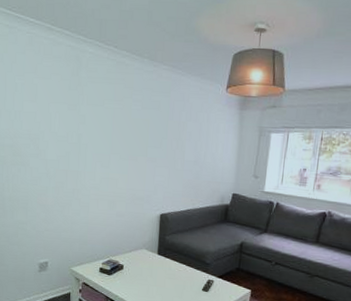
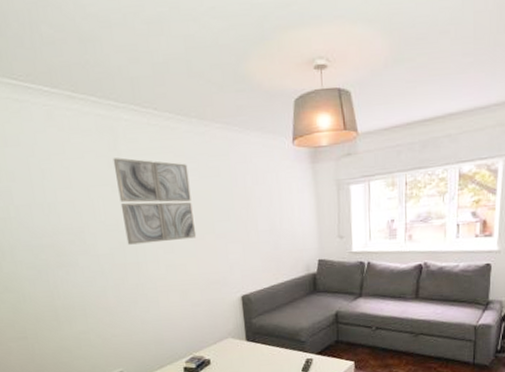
wall art: none [72,82,134,158] -> present [113,157,197,245]

